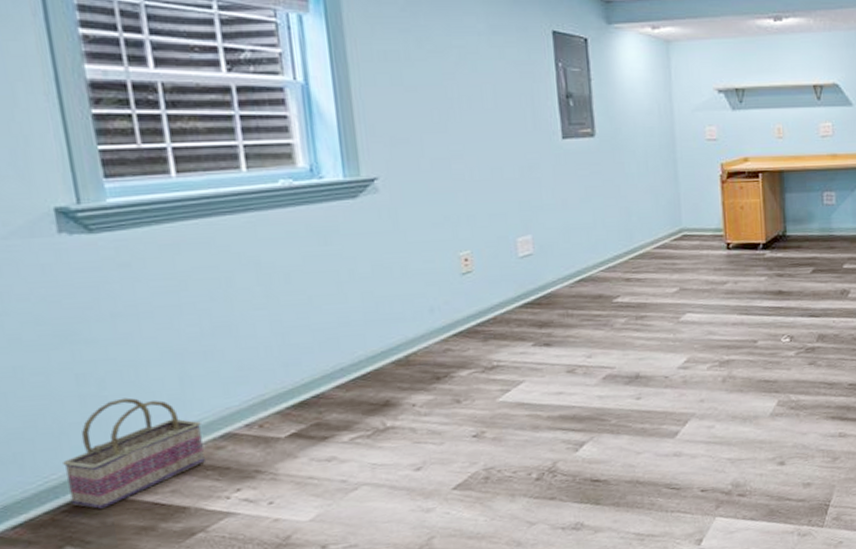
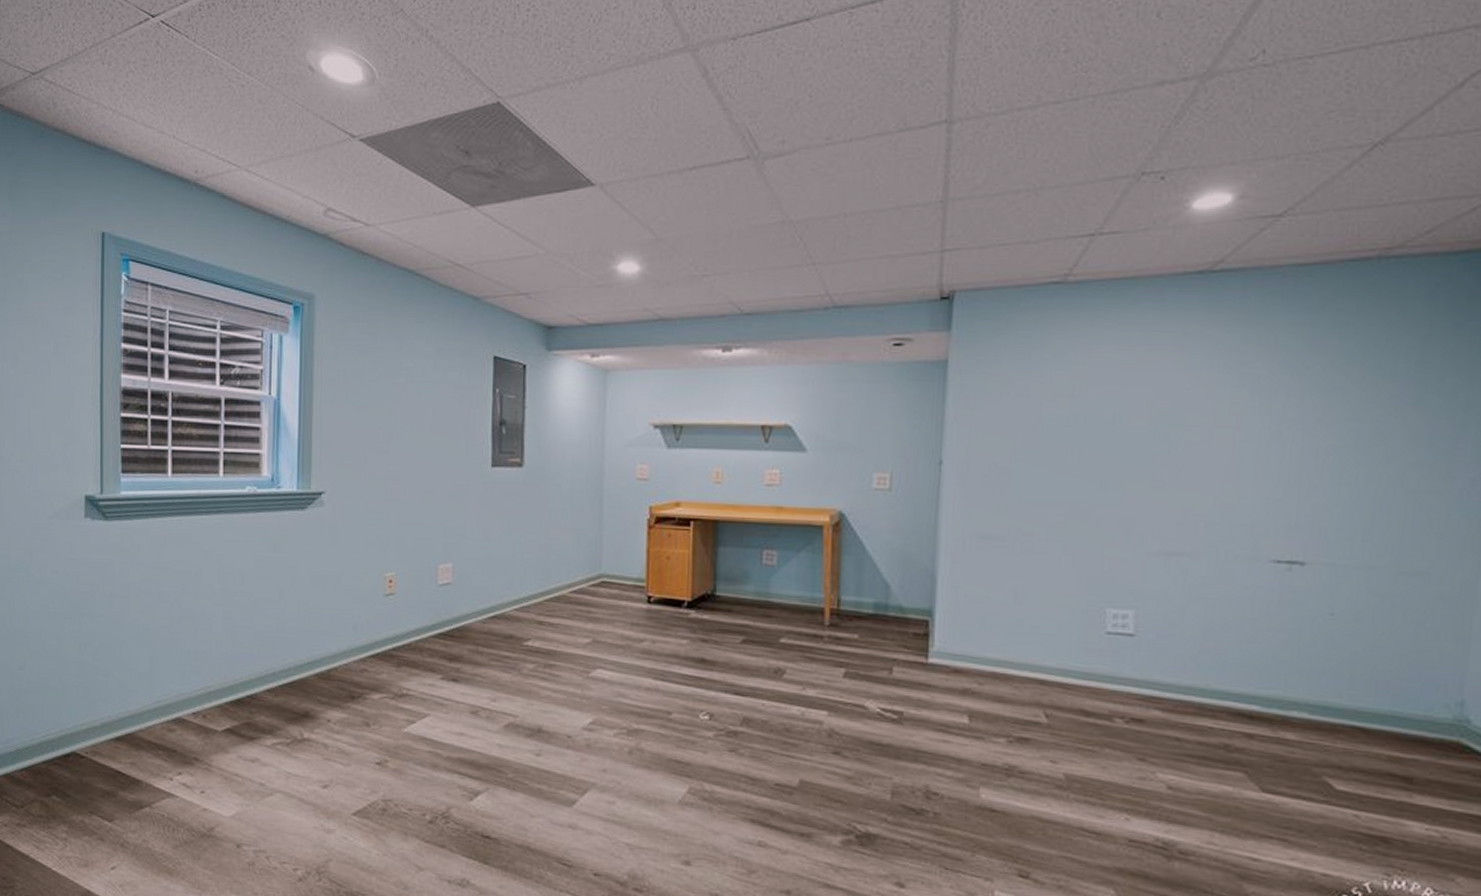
basket: present [61,397,205,509] -> none [60,670,160,768]

